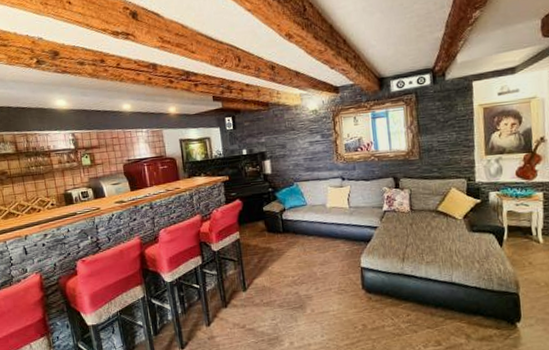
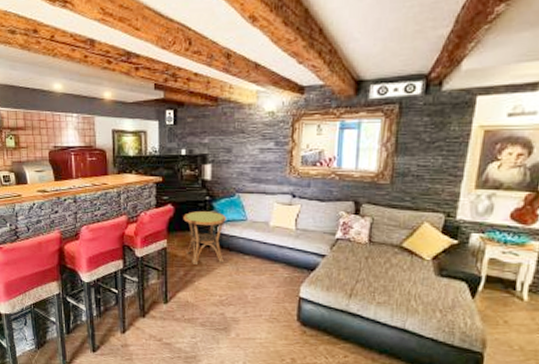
side table: none [251,201,292,251] -> present [183,211,226,264]

